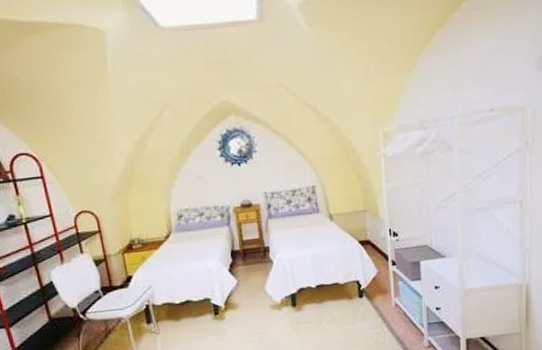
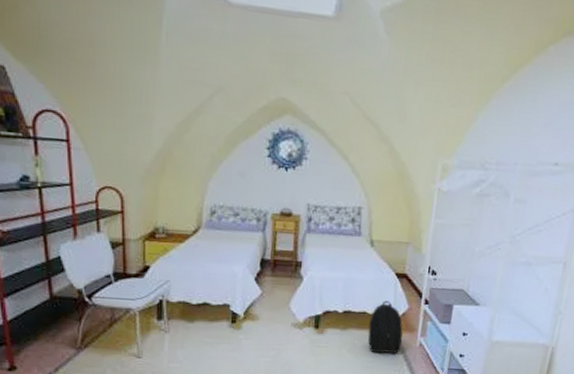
backpack: none [342,268,379,321] -> present [367,300,403,354]

